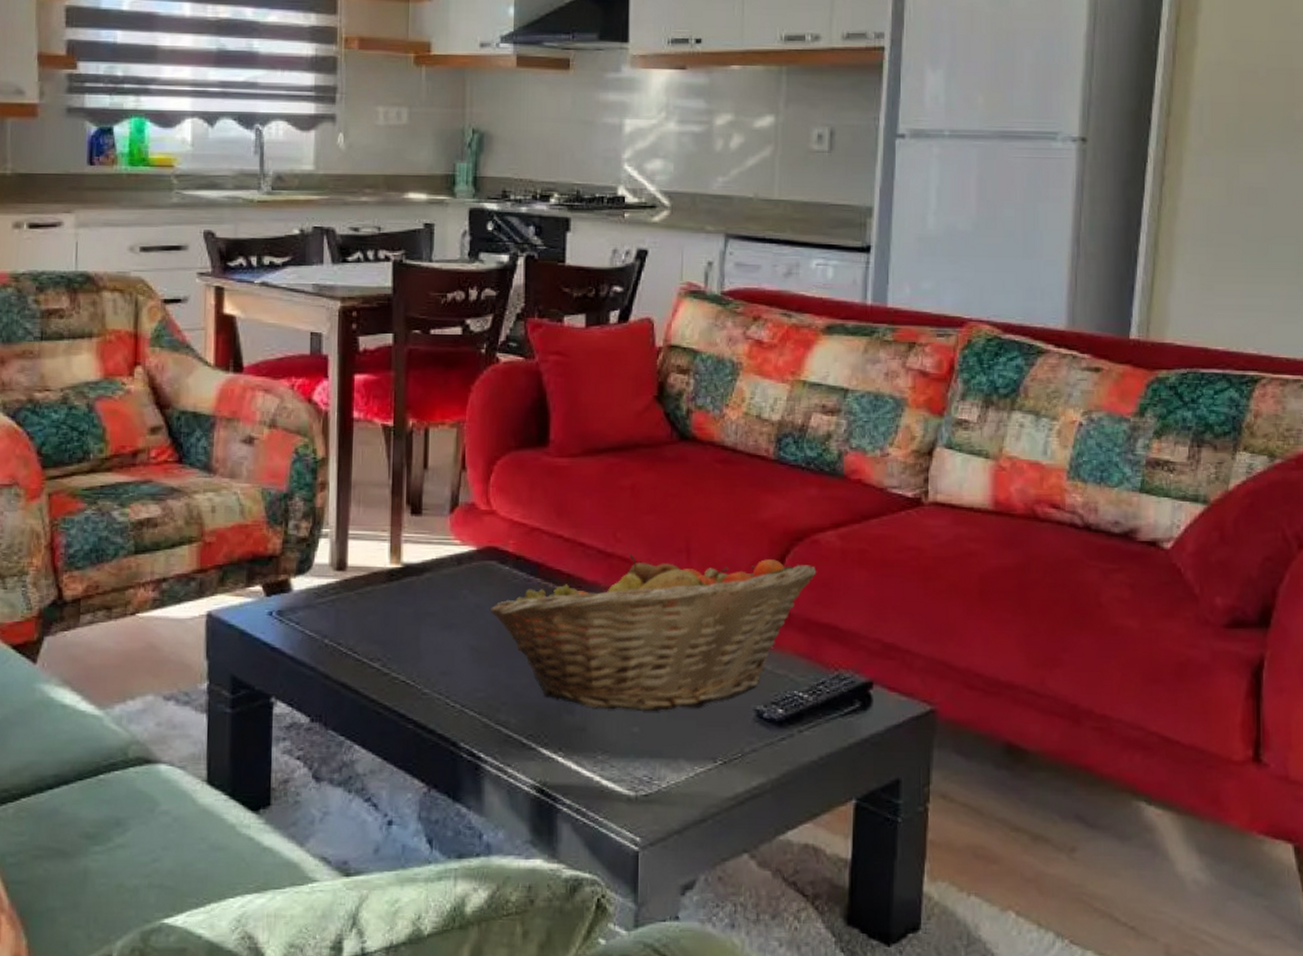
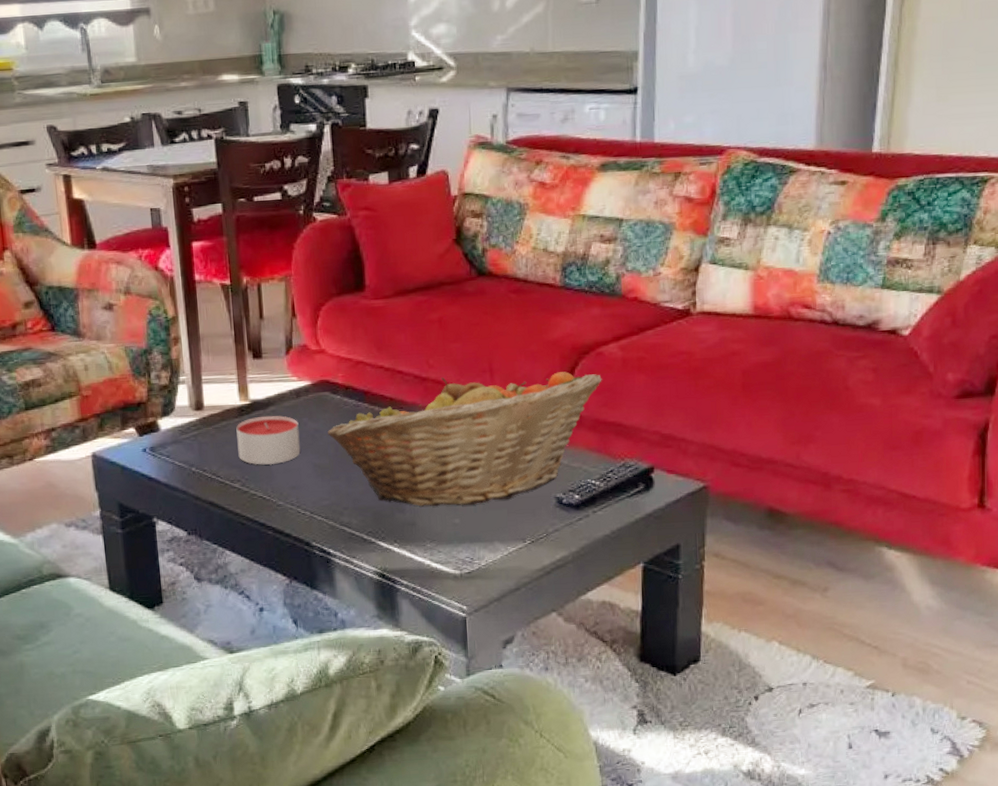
candle: none [382,583,457,644] -> present [236,415,301,465]

